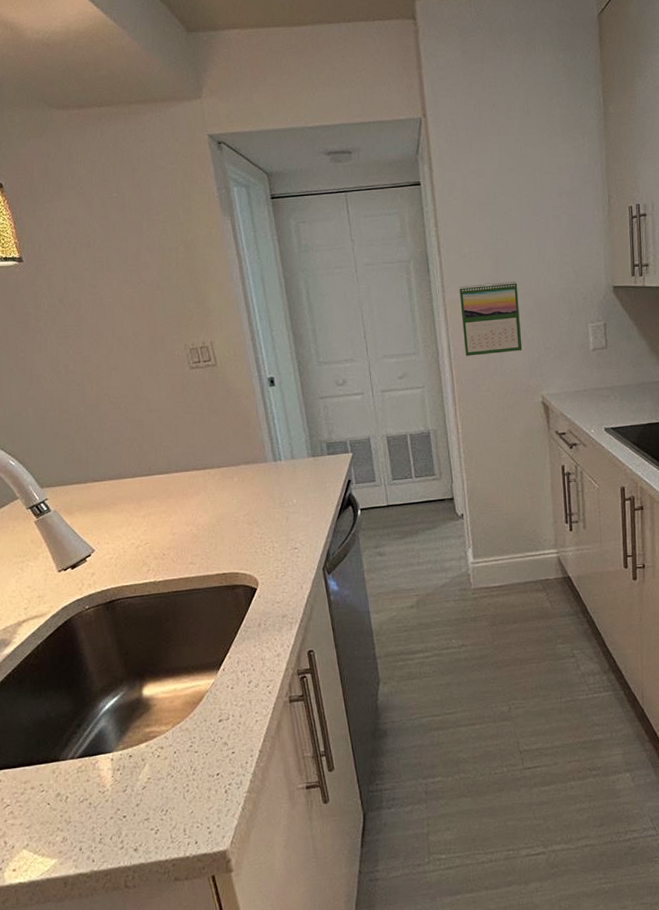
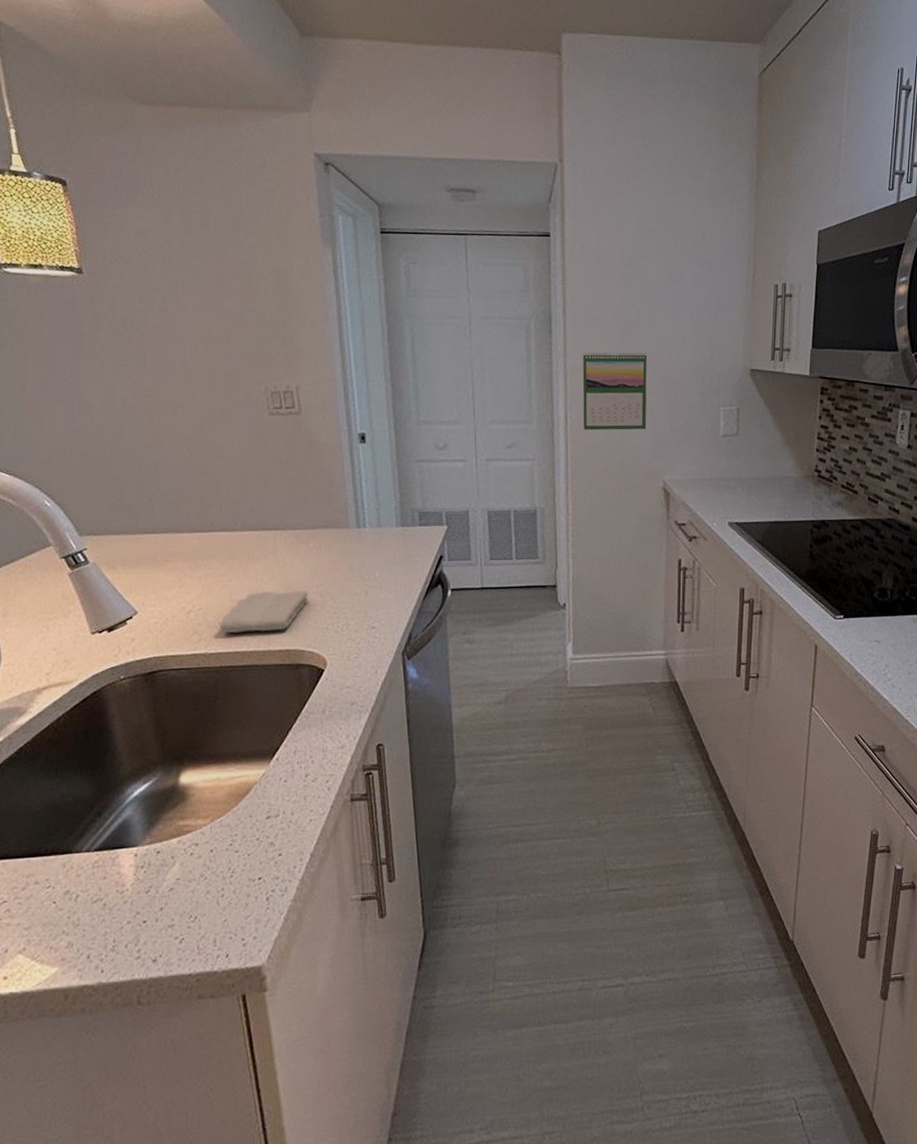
washcloth: none [164,520,238,563] -> present [220,590,309,634]

